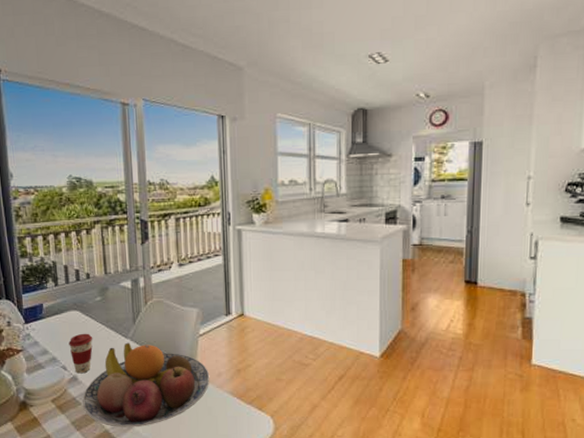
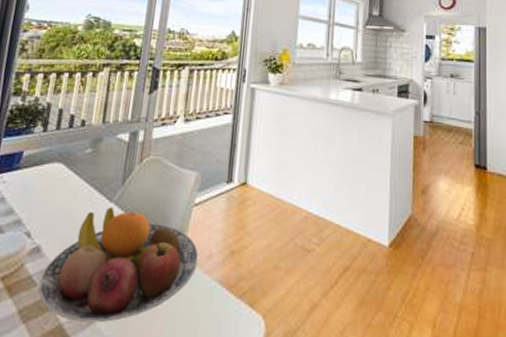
coffee cup: present [69,333,93,374] -> none [40,191,72,244]

